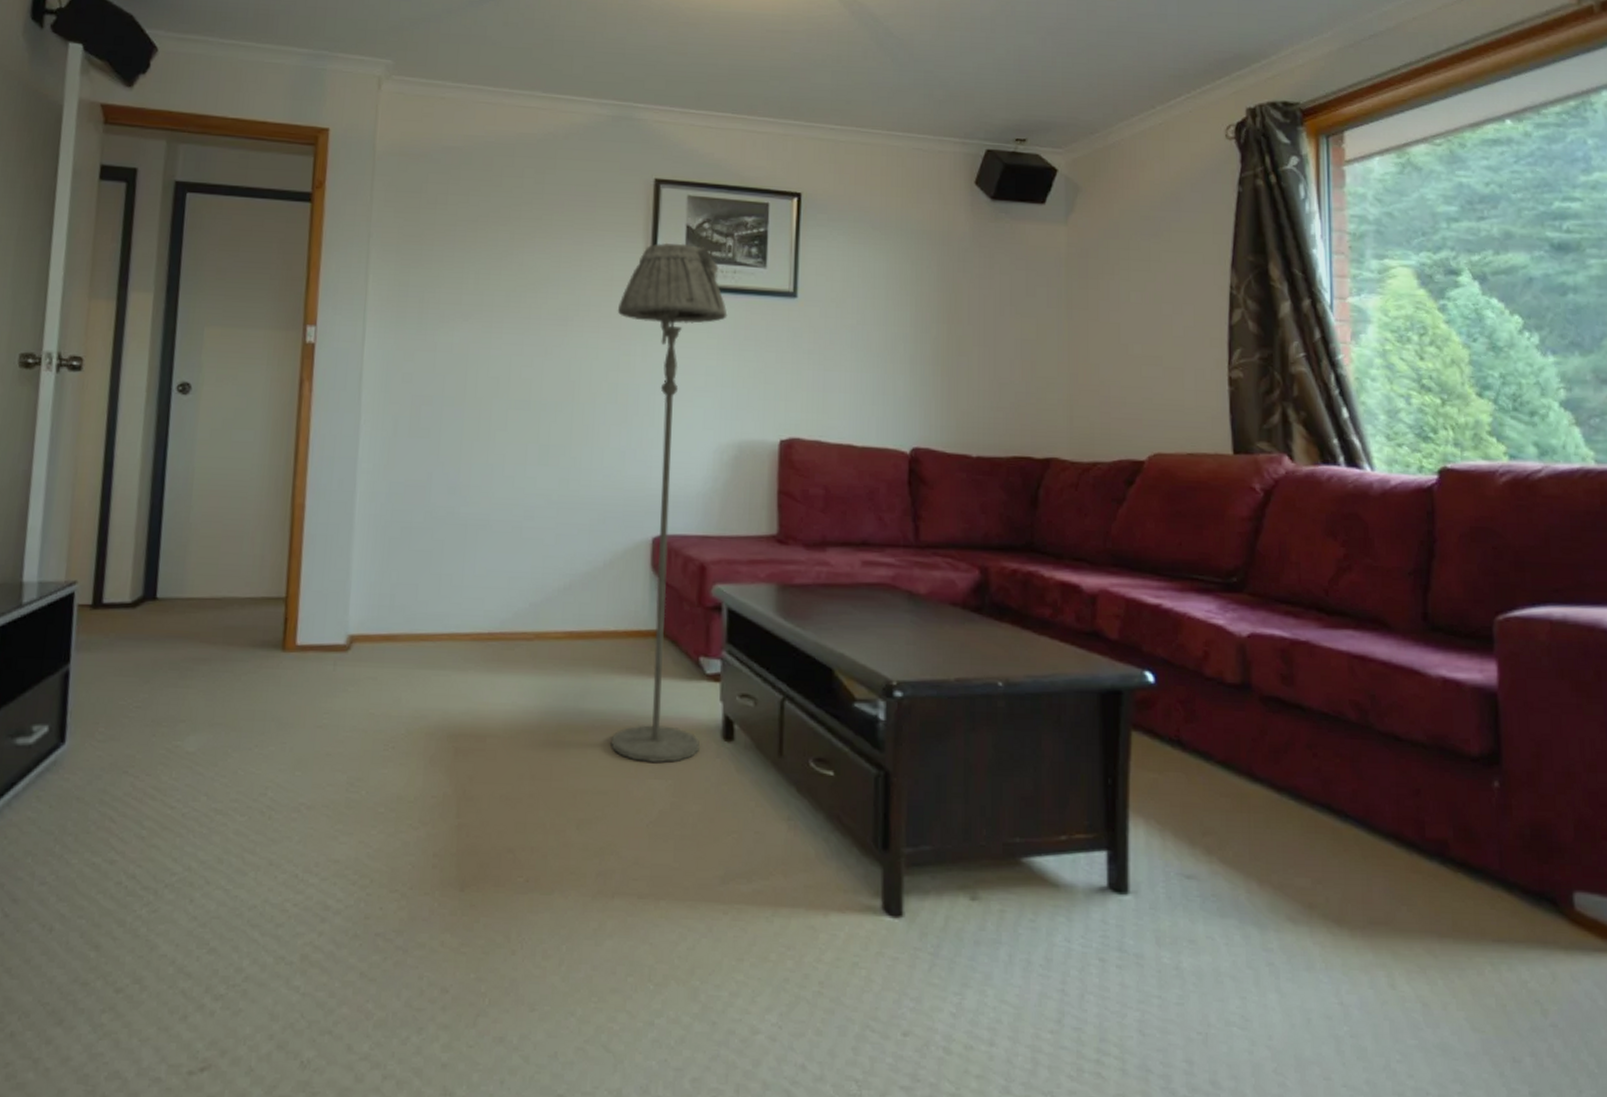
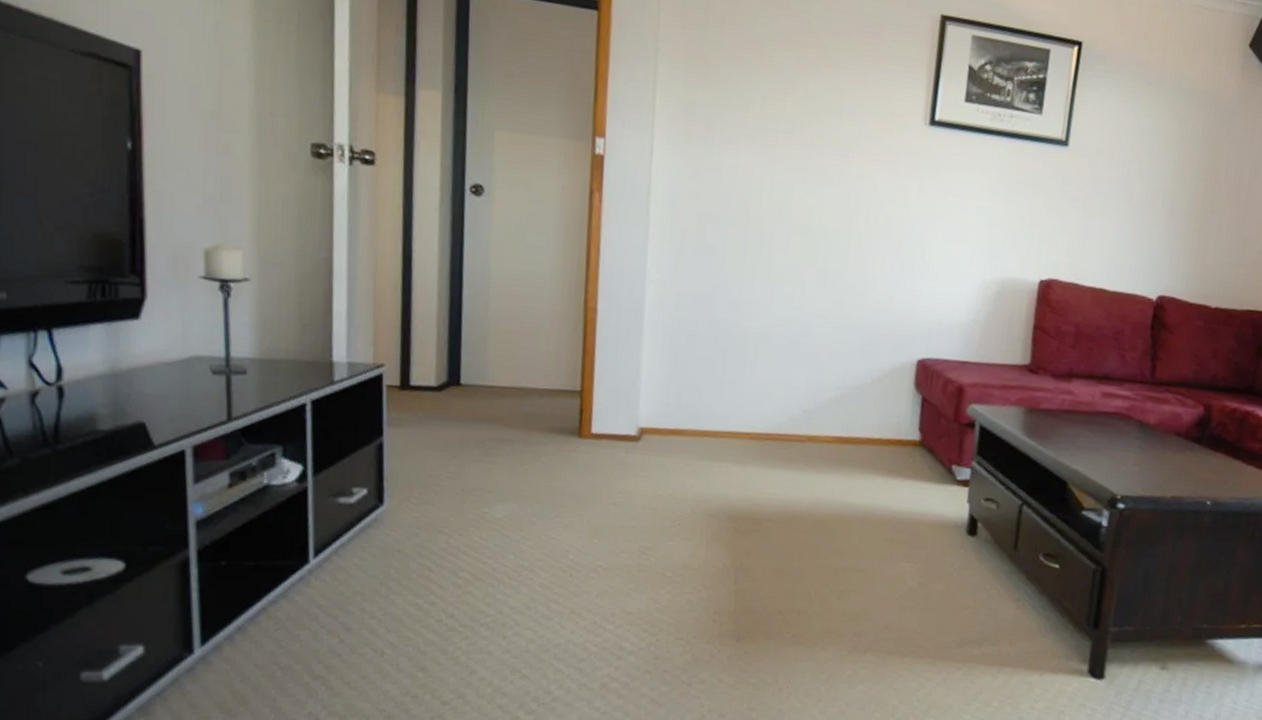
floor lamp: present [611,242,728,763] -> none [870,81,1002,550]

